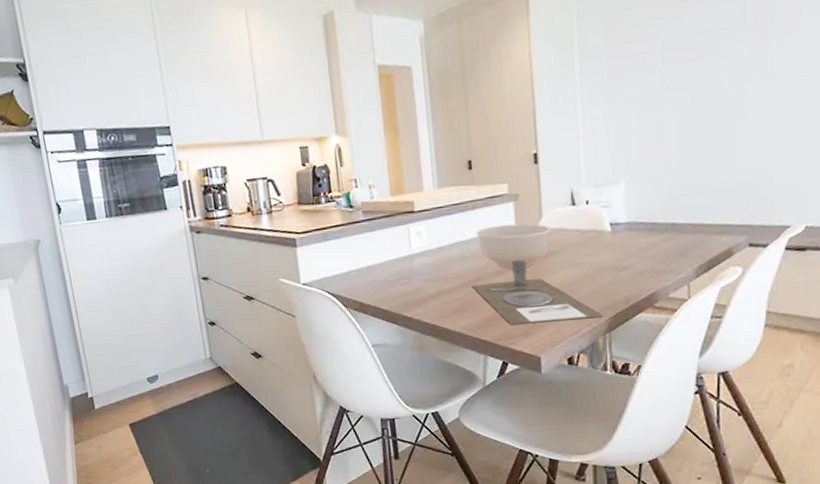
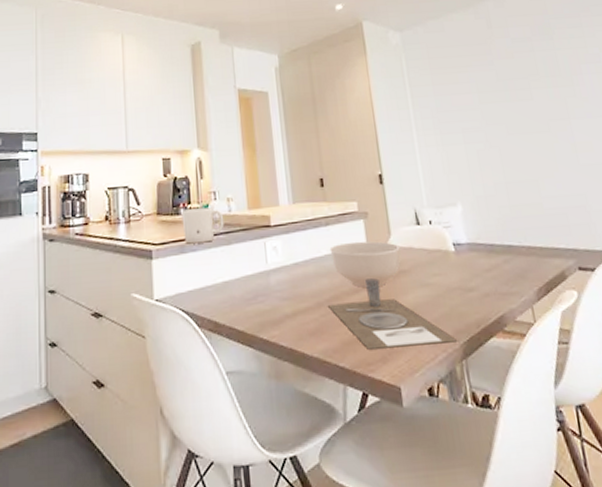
mug: none [322,195,367,232] -> present [181,207,225,244]

